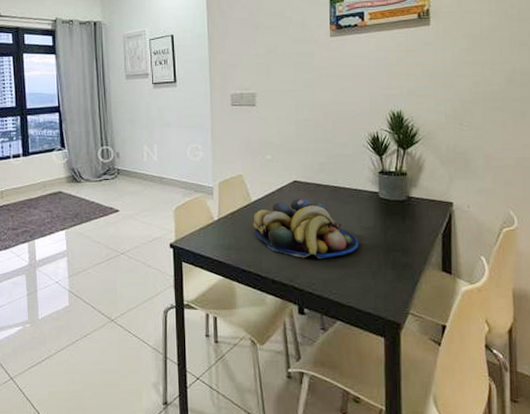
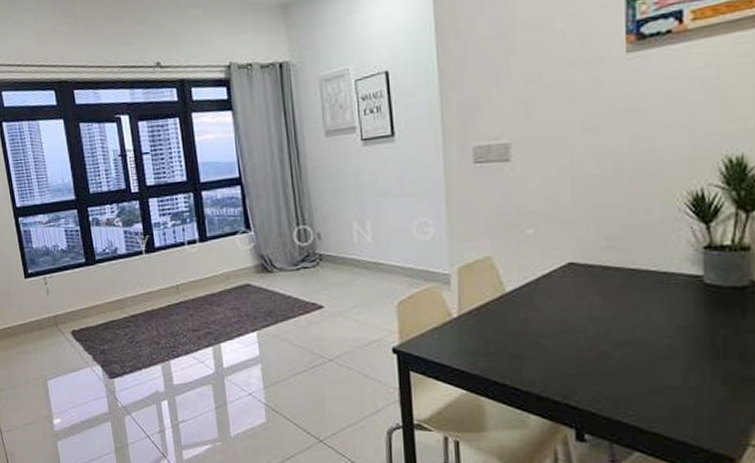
fruit bowl: present [253,198,359,259] -> none [508,285,670,369]

